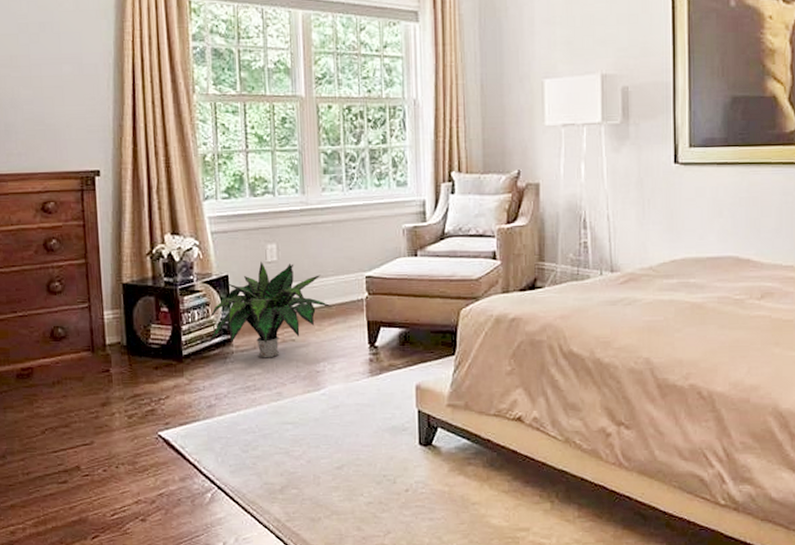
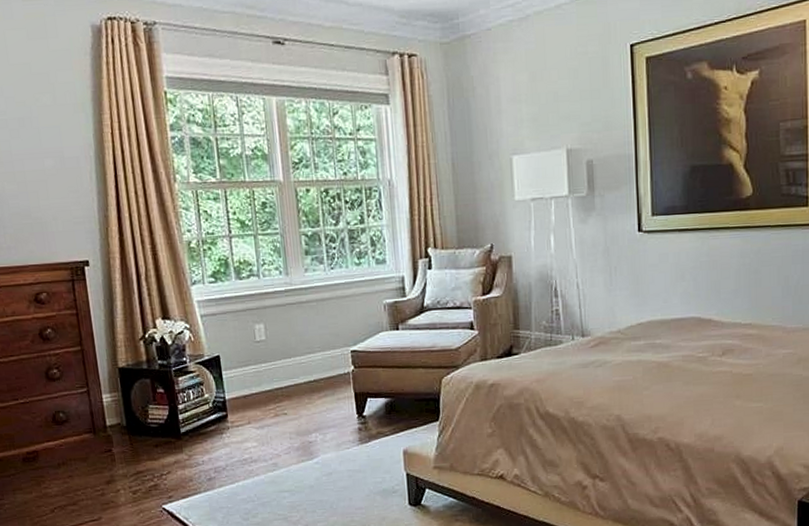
potted plant: present [207,261,333,358] -> none [204,341,321,432]

